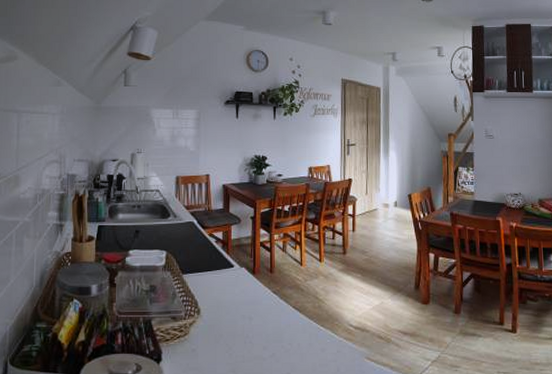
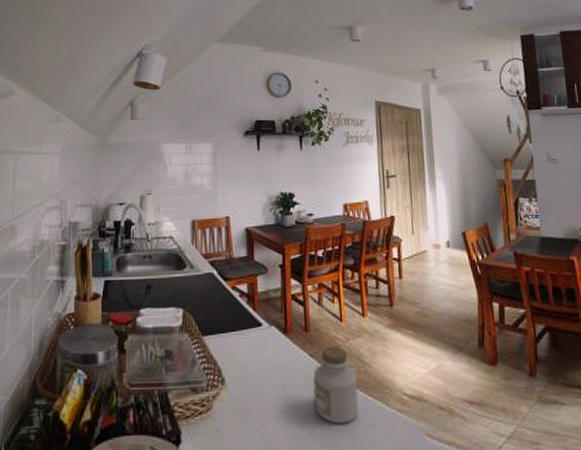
jar: none [275,286,312,348] -> present [313,347,359,424]

